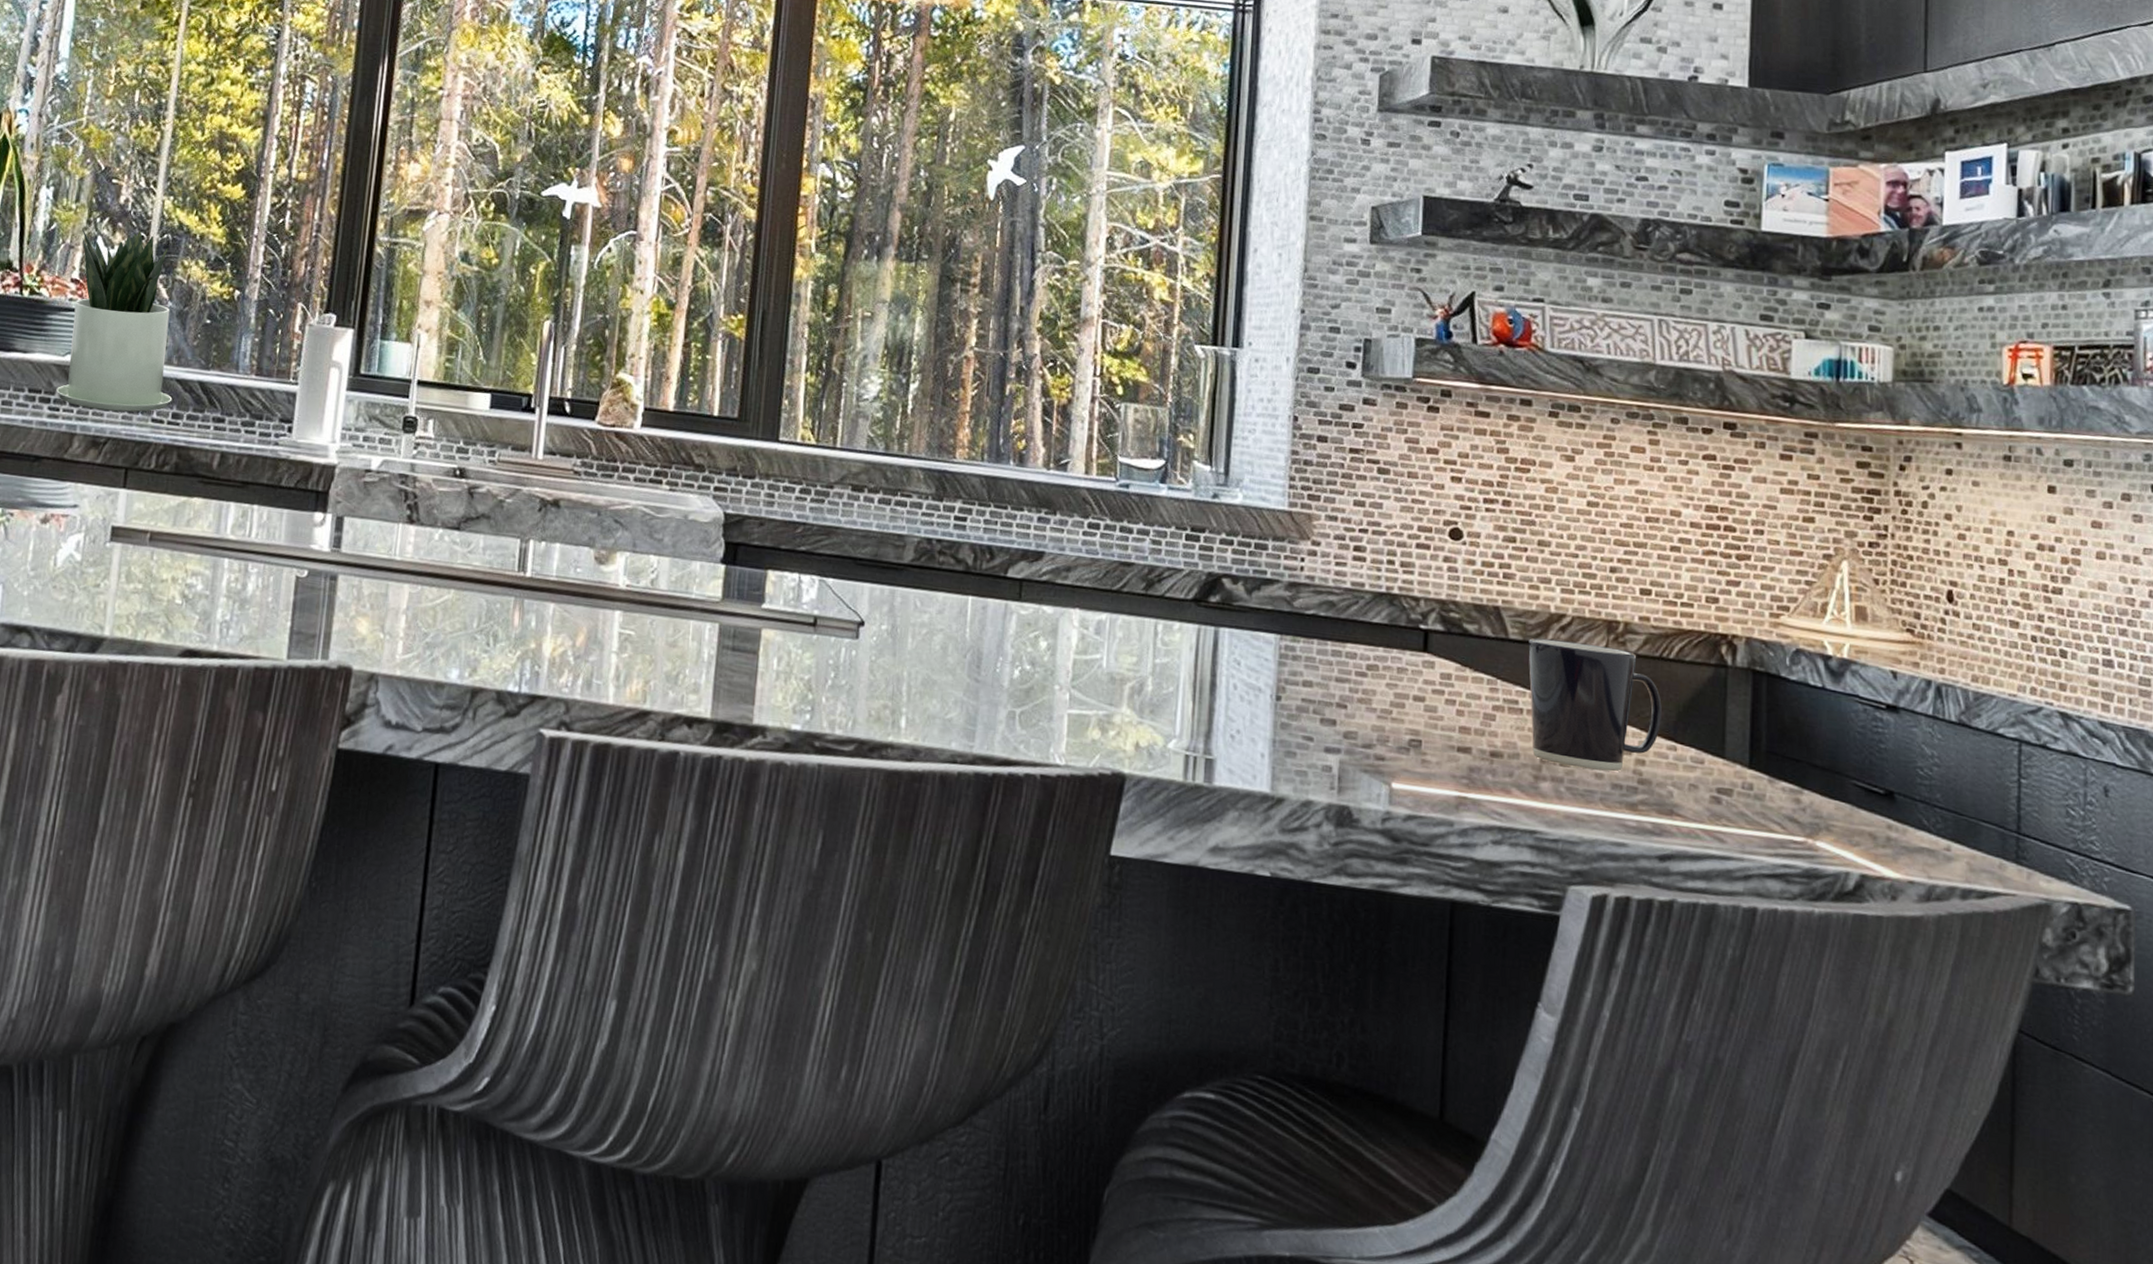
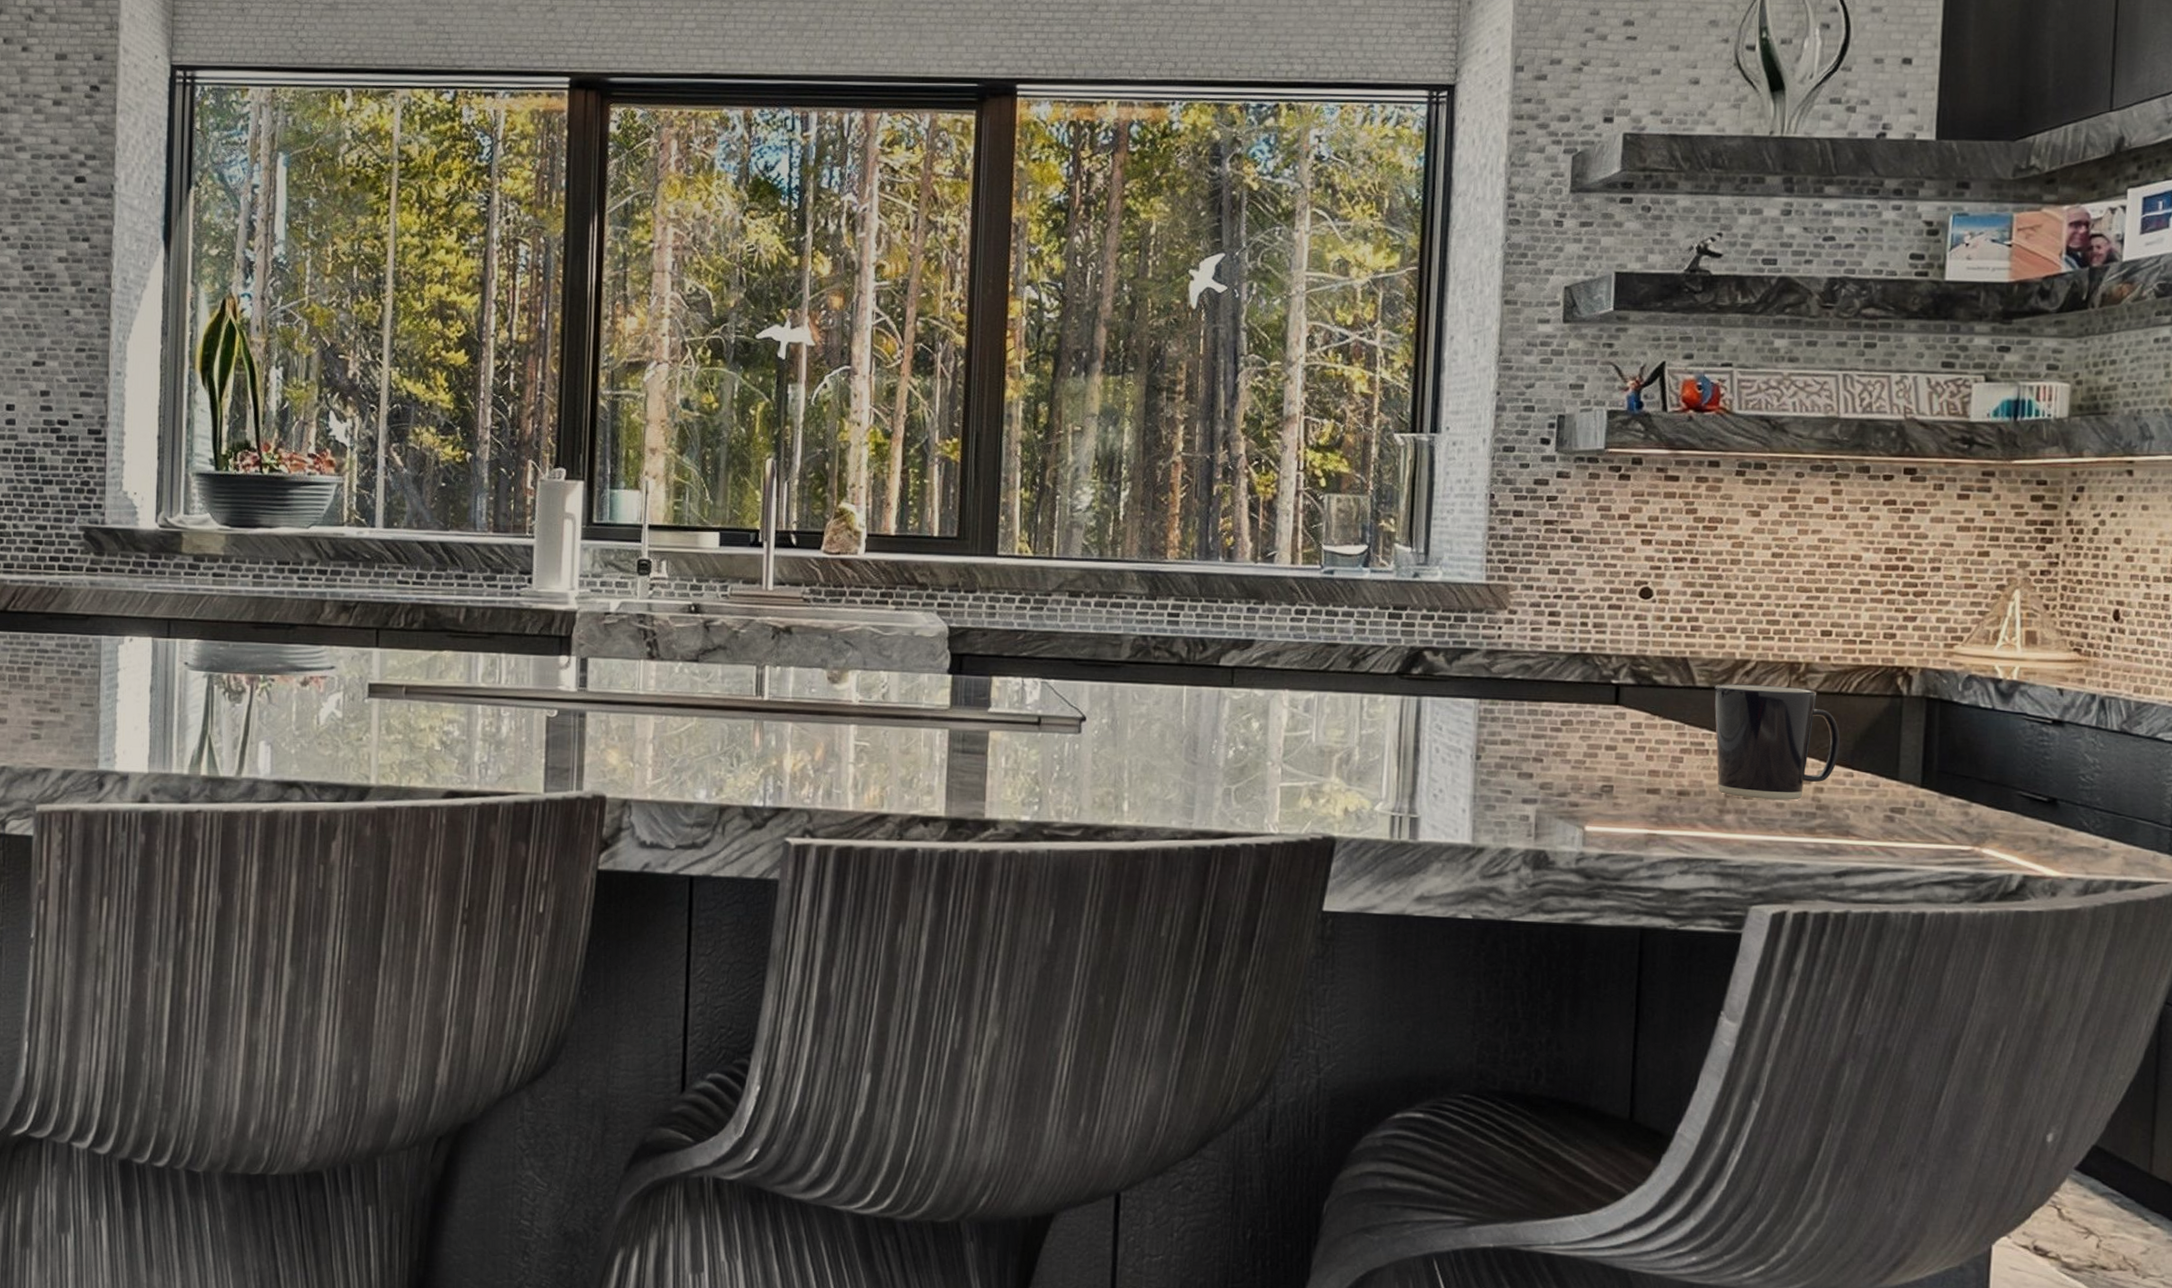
planter: present [56,229,173,413] -> none [304,402,416,577]

